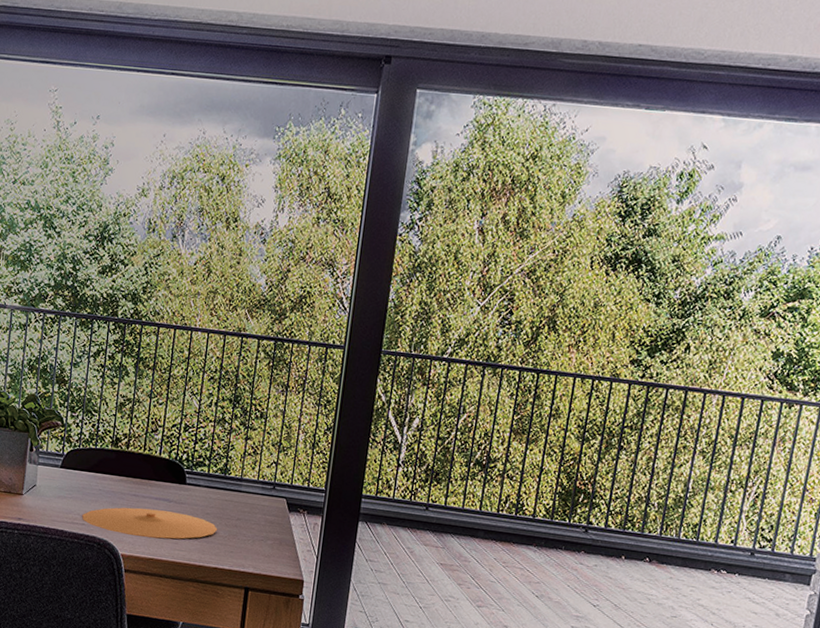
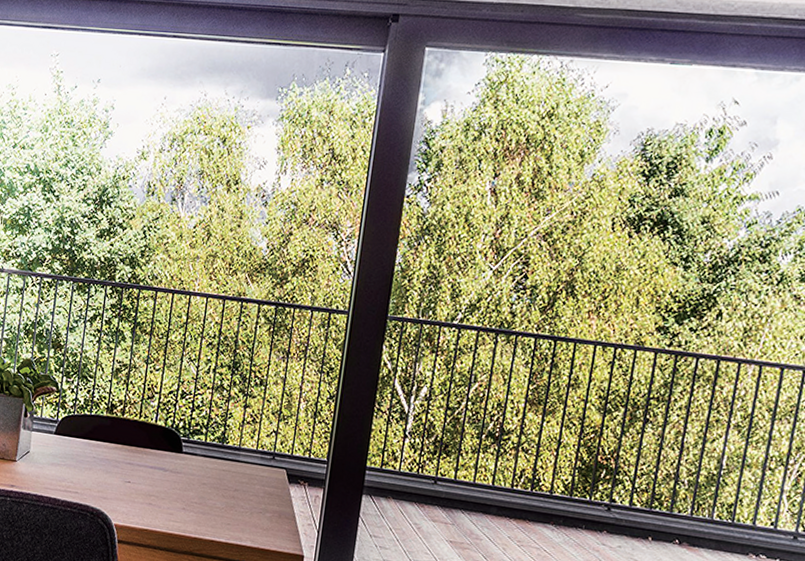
plate: present [82,507,218,540] -> none [75,475,215,510]

